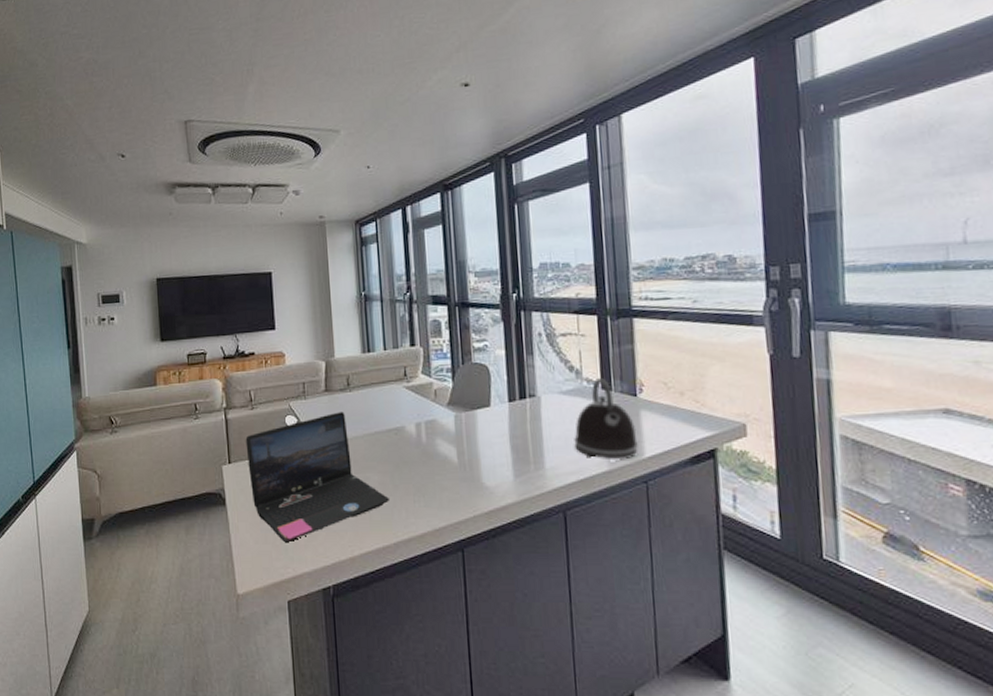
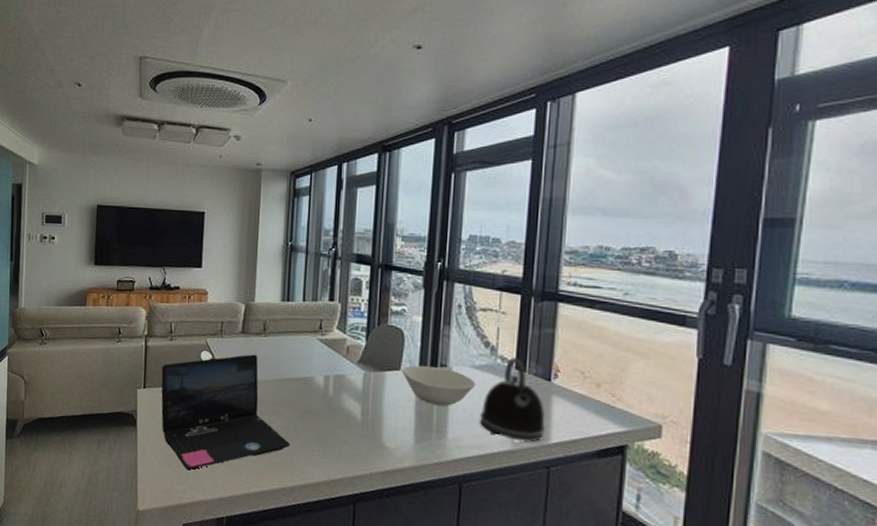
bowl: none [492,397,566,436] -> present [402,365,475,406]

